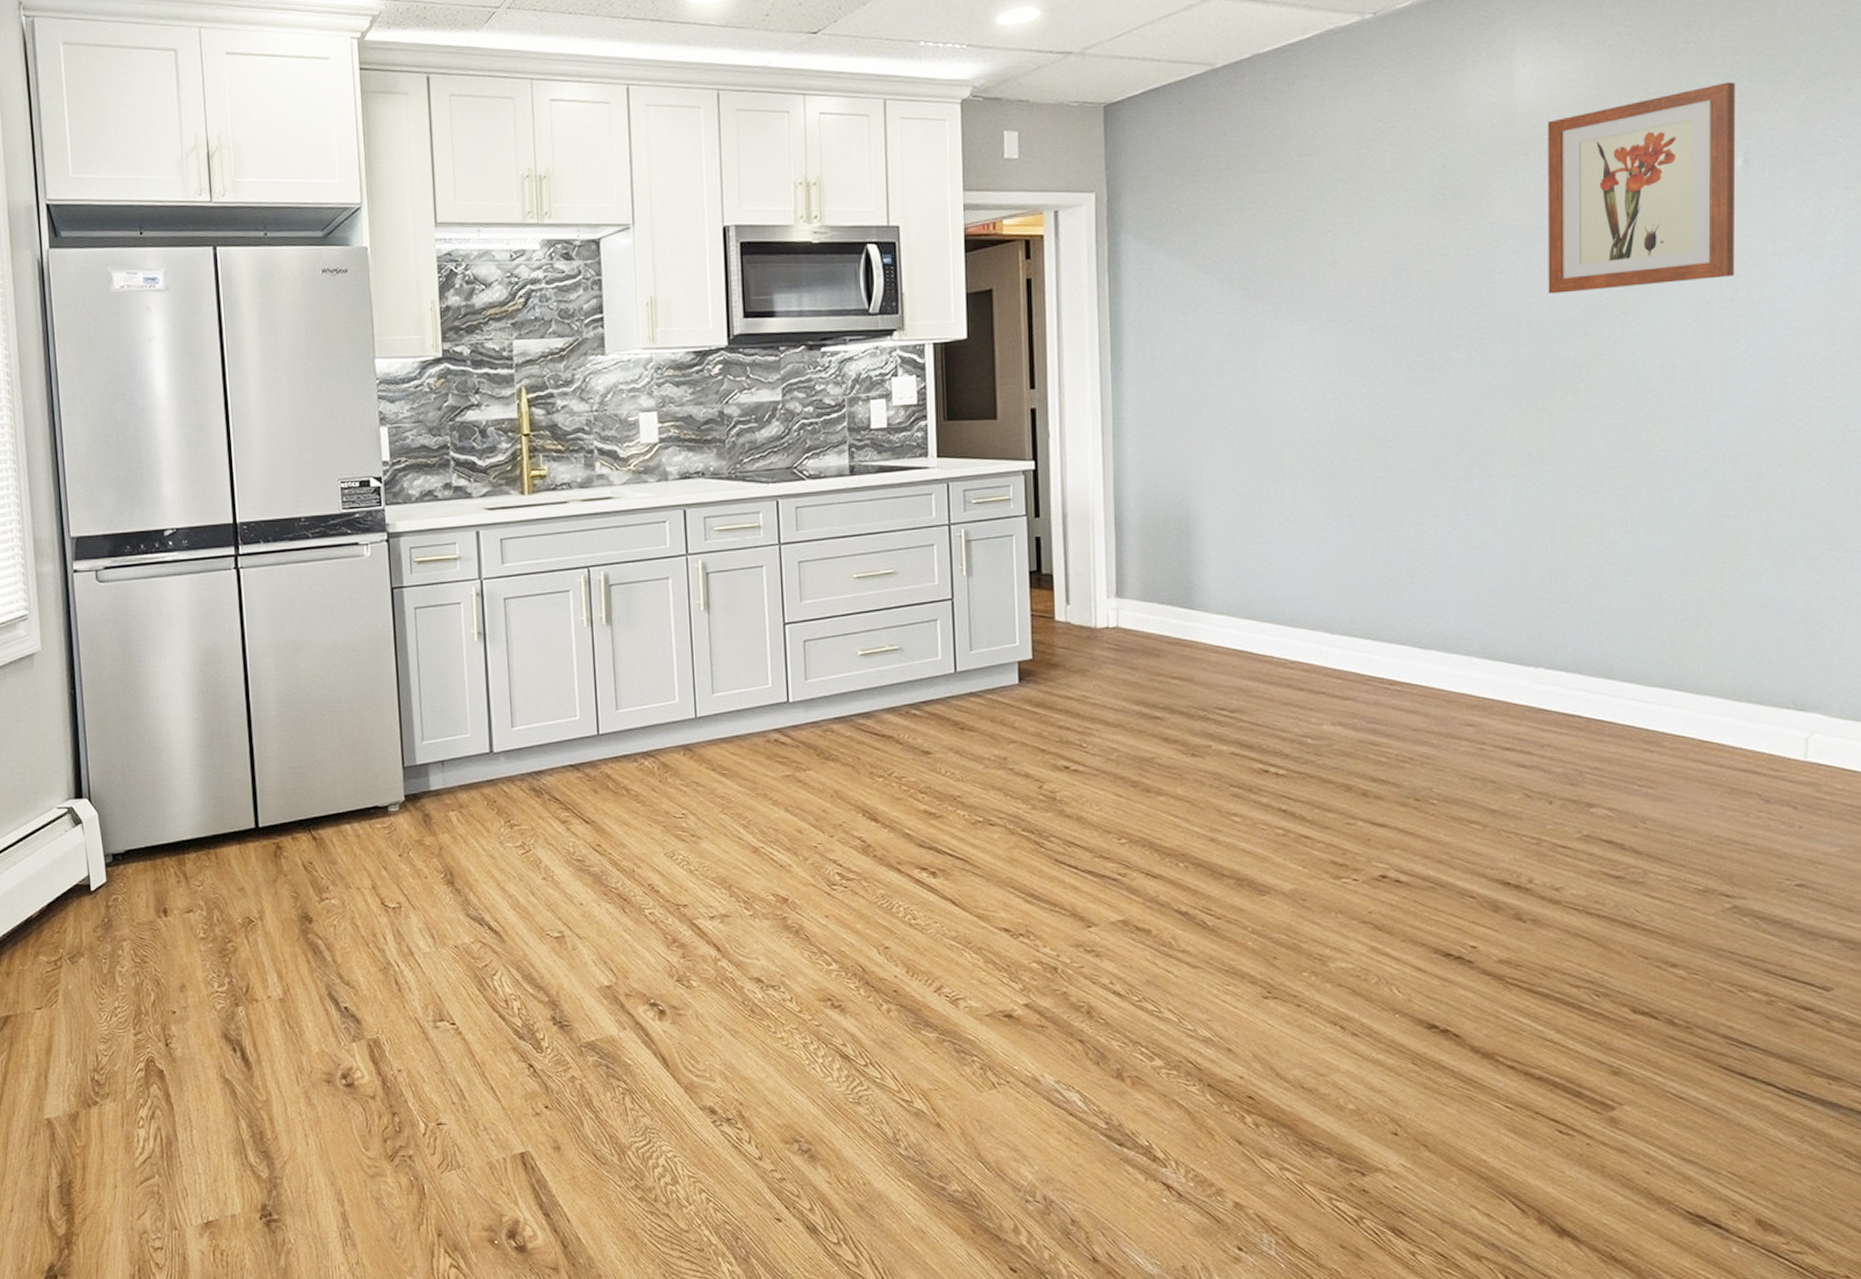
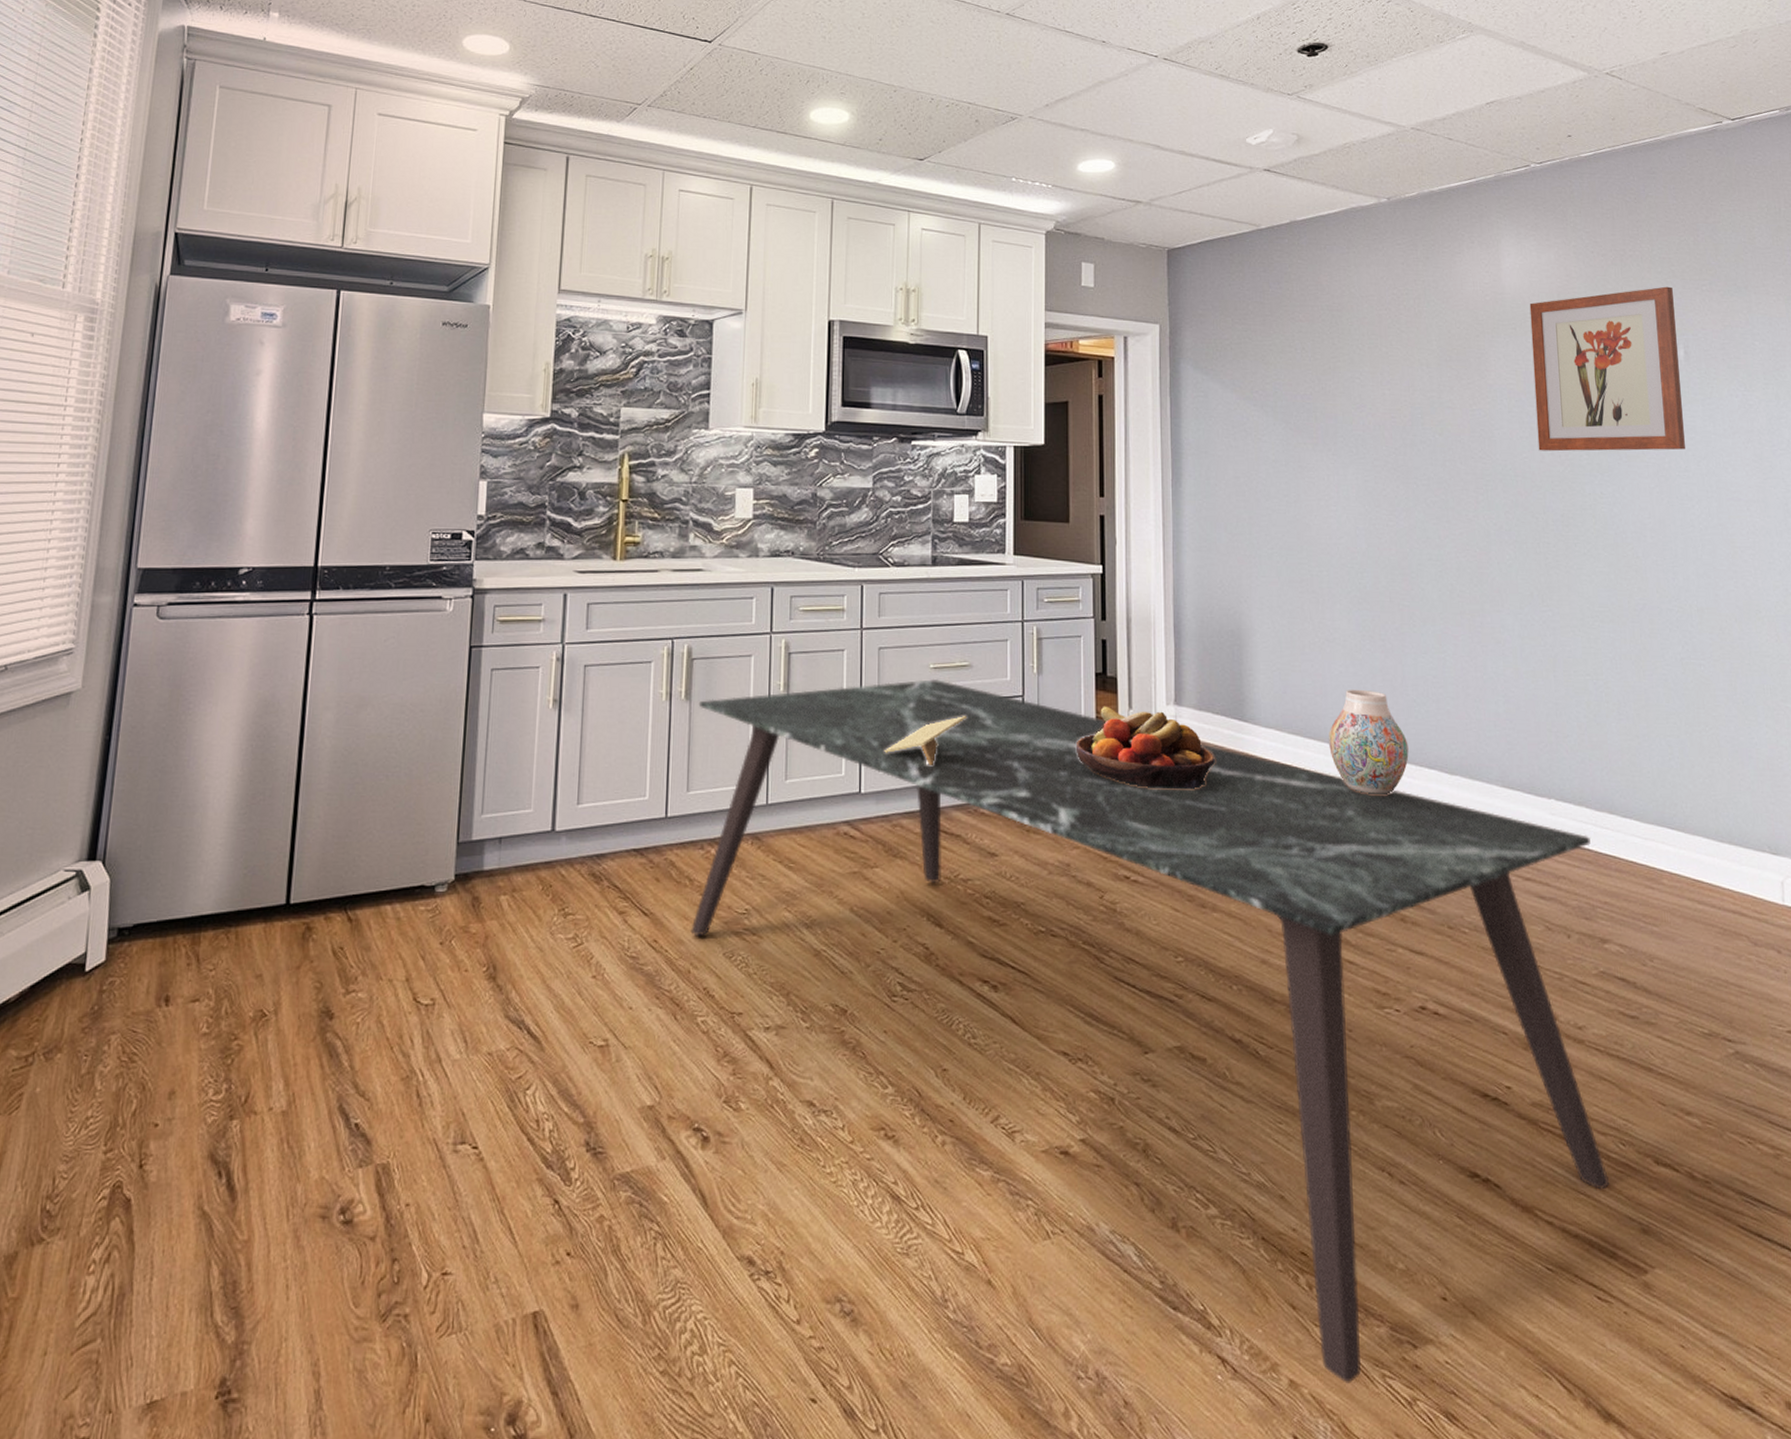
dining table: none [620,589,1582,1205] -> present [690,679,1610,1384]
napkin holder: none [810,622,894,672] -> present [884,716,967,765]
fruit bowl: none [1009,603,1160,681] -> present [1075,706,1215,789]
vase: none [1286,568,1377,674] -> present [1328,689,1409,794]

